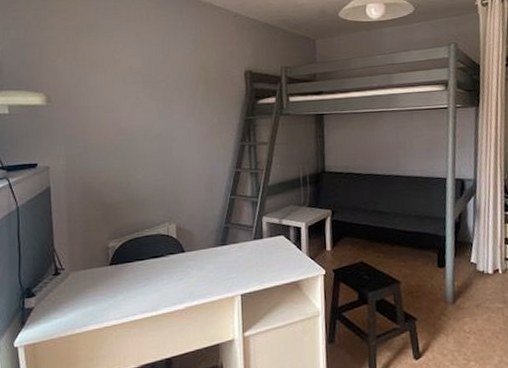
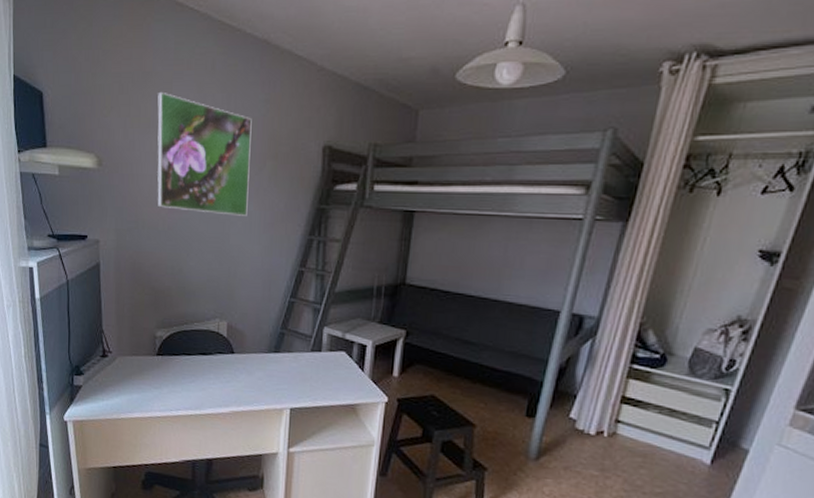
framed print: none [101,39,186,133] -> present [157,91,252,216]

